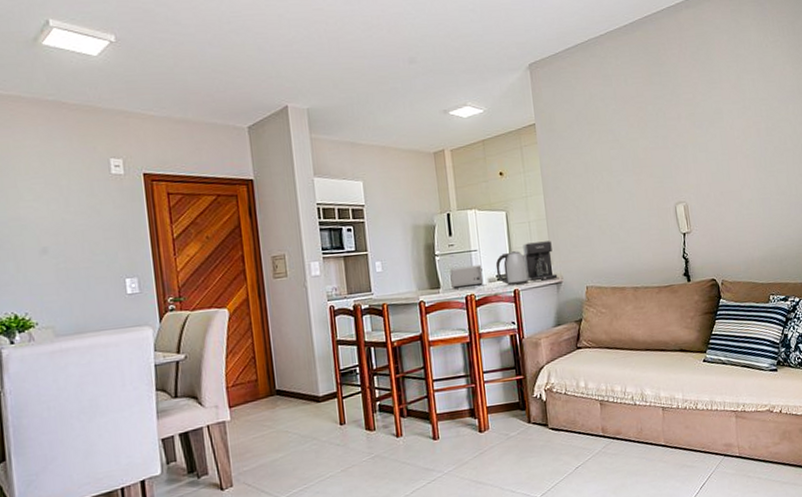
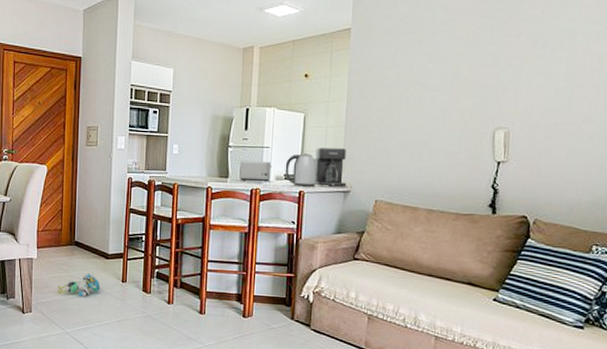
toy: none [262,424,315,457] -> present [57,274,100,297]

